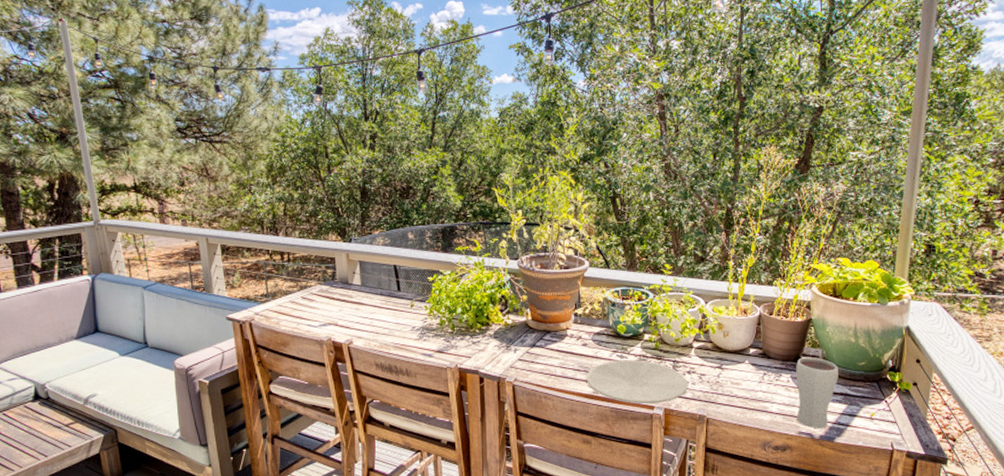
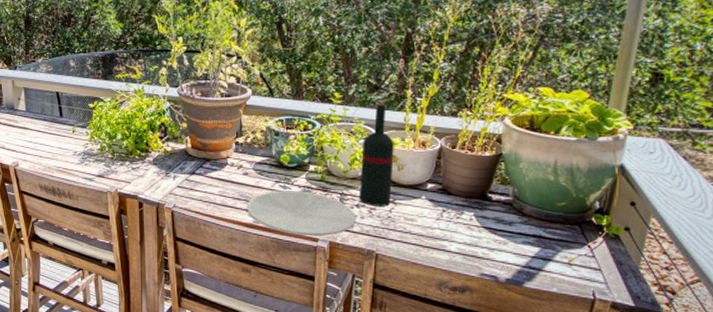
wine bottle: none [690,271,720,372] -> present [359,100,394,206]
drinking glass: present [796,357,838,428] -> none [479,195,532,271]

